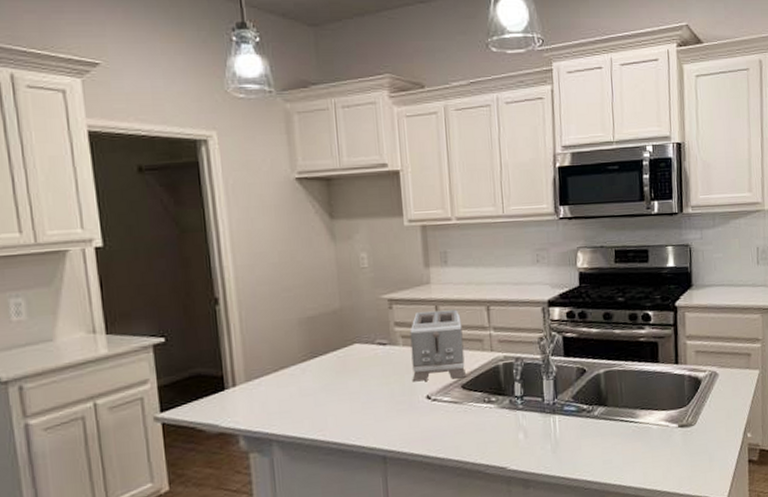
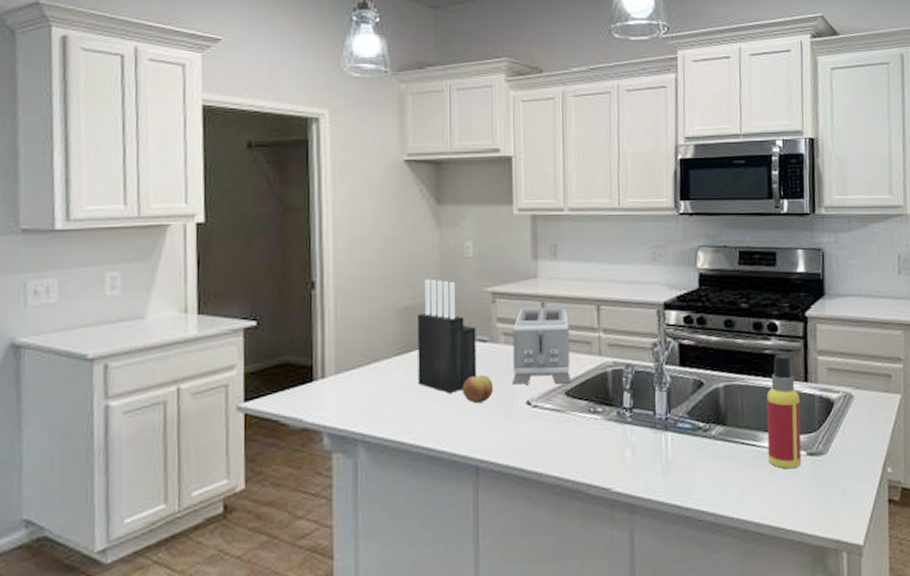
knife block: none [319,289,379,393] -> present [418,279,477,393]
fruit: none [366,374,396,401] -> present [462,374,494,404]
spray bottle: none [642,341,674,440] -> present [766,354,802,469]

